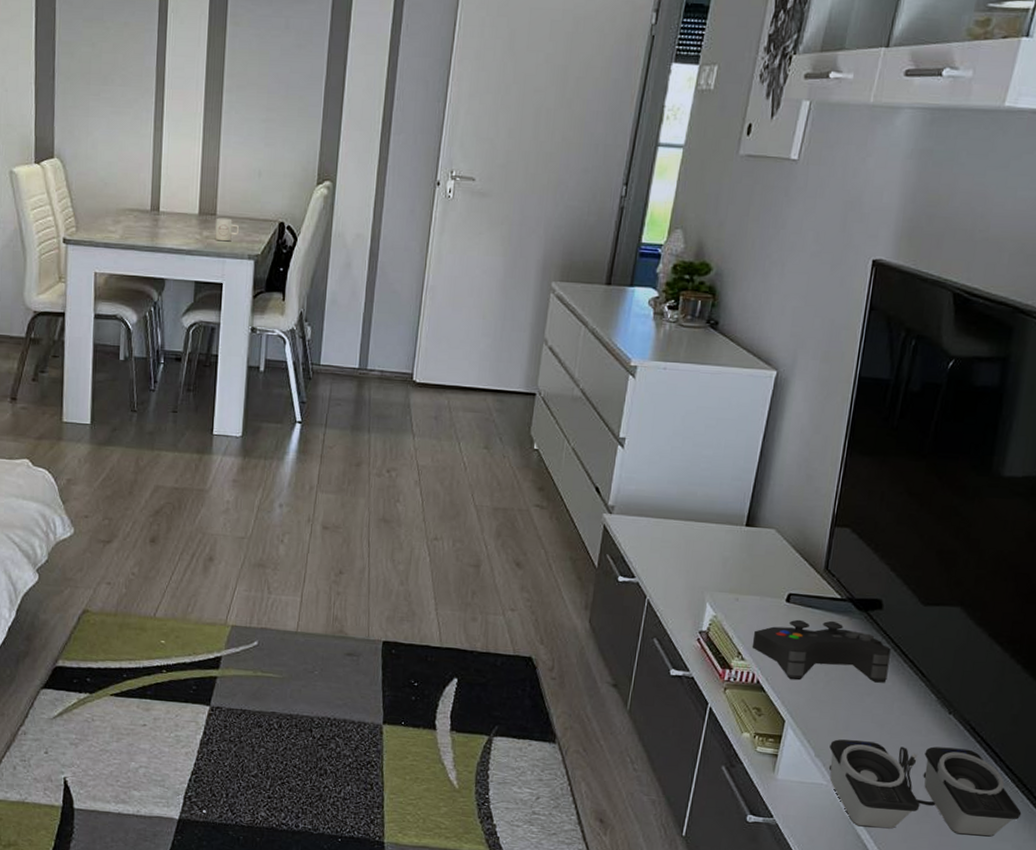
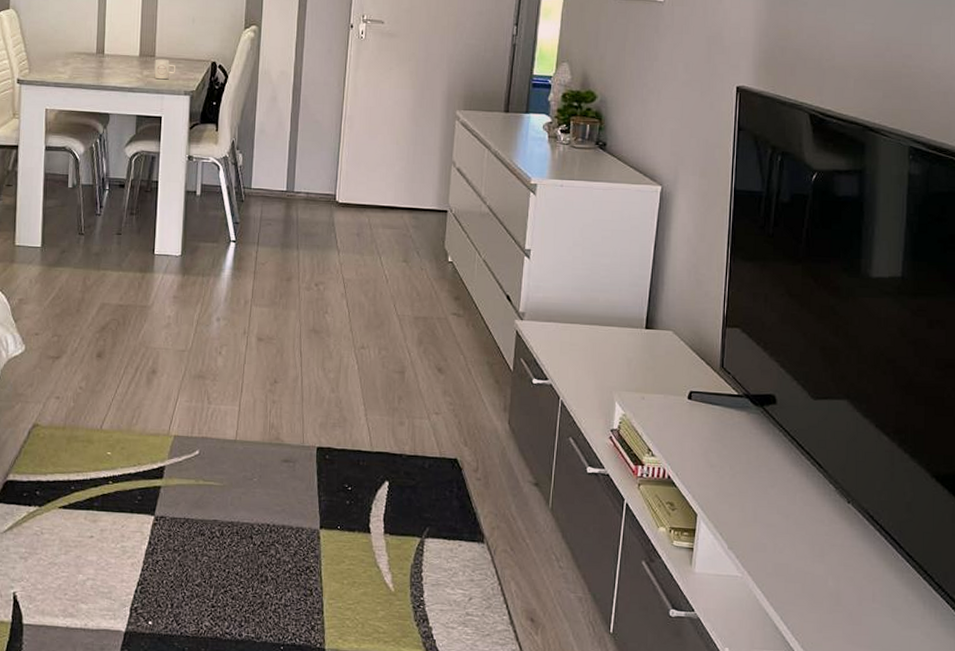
control: present [753,619,891,683] -> none [661,415,788,475]
stereo: present [828,739,1022,837] -> none [741,531,926,624]

